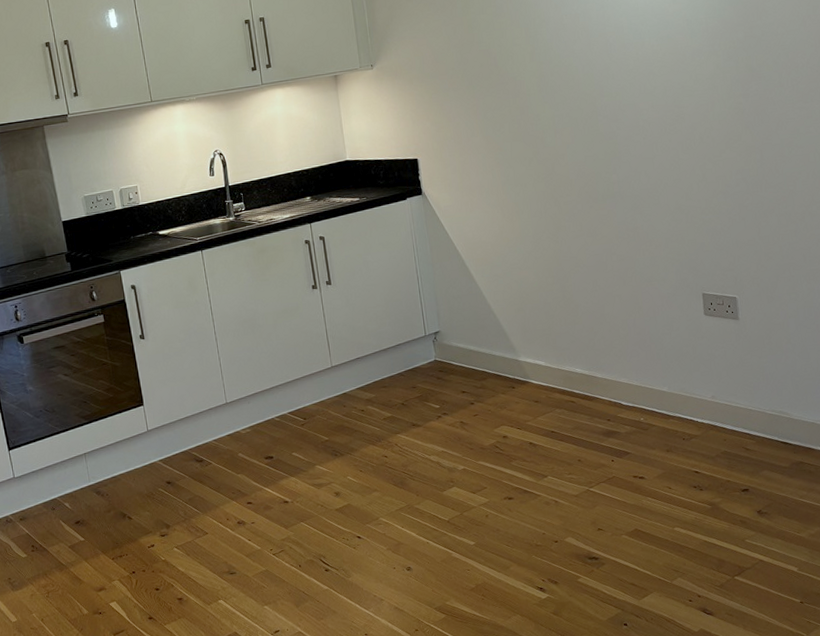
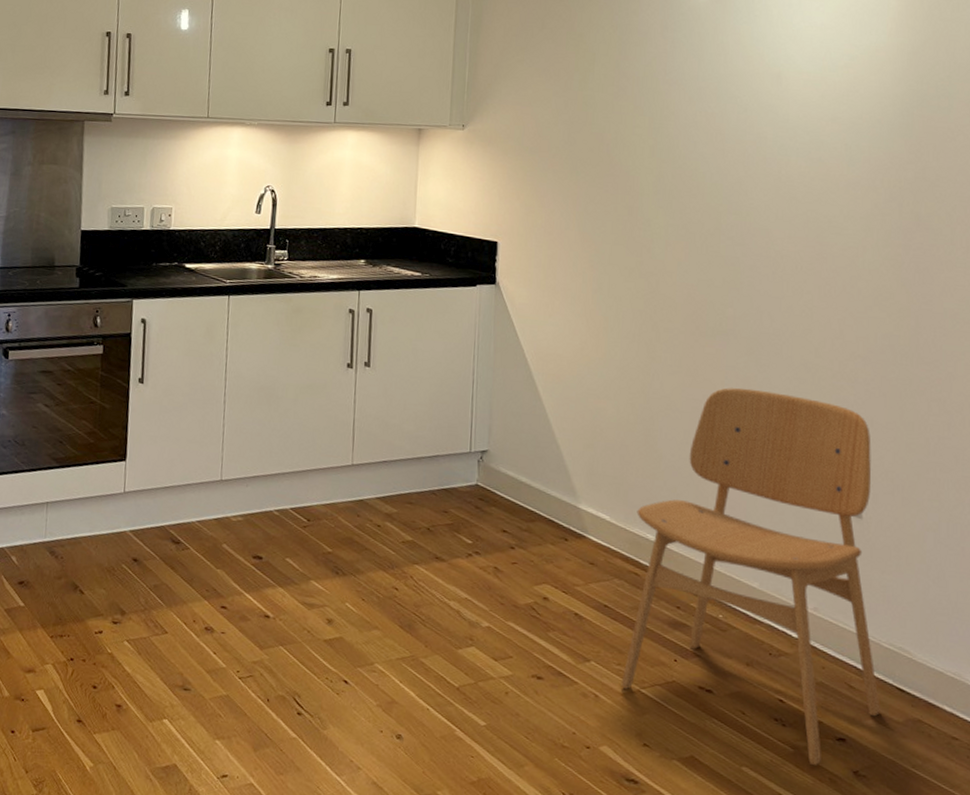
dining chair: none [565,234,772,514] -> present [621,388,880,765]

